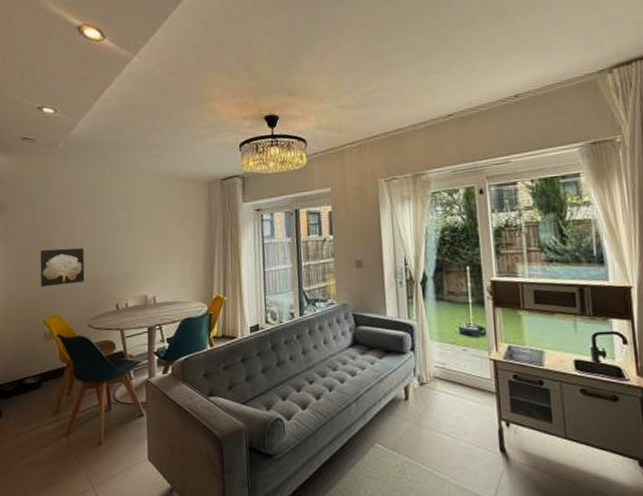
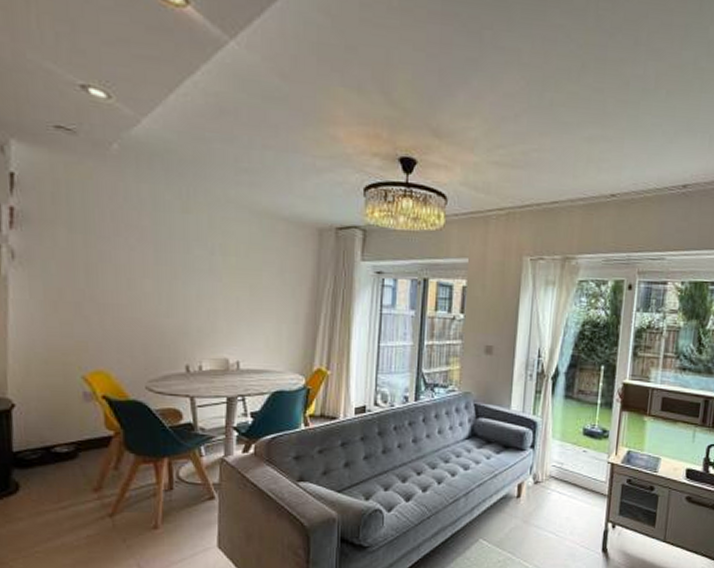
wall art: present [40,248,85,288] -> none [79,285,145,335]

